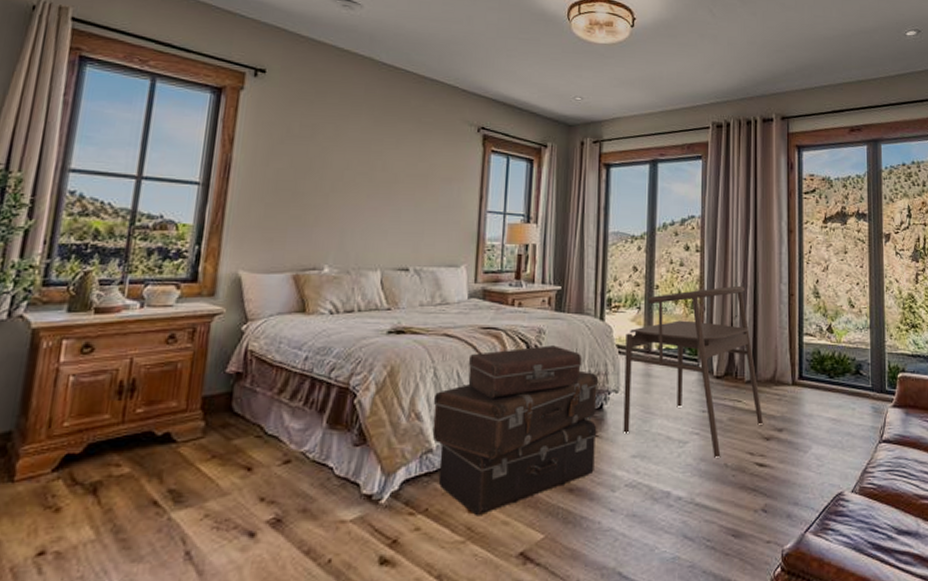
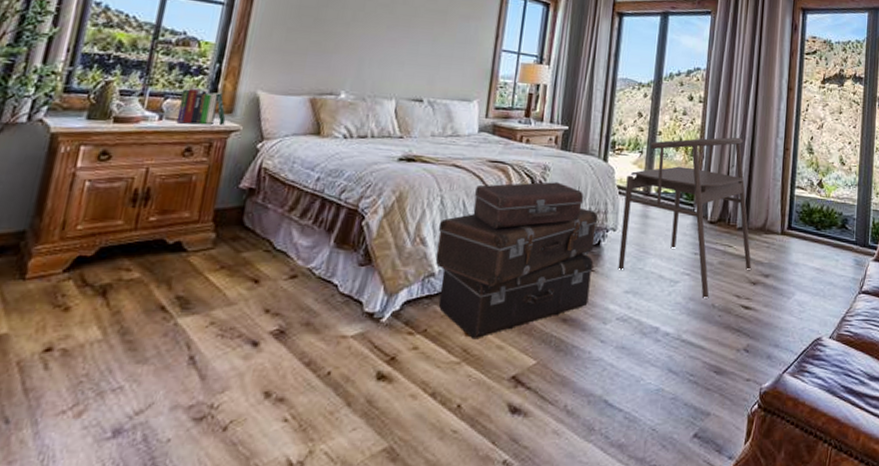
books: none [158,272,208,310] -> present [176,88,226,125]

